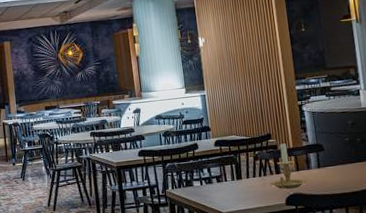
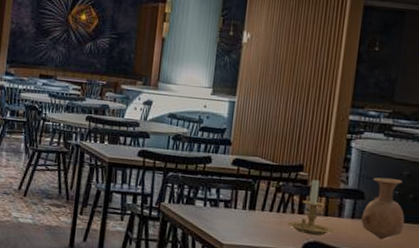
vase: none [325,128,360,180] -> present [361,177,405,239]

